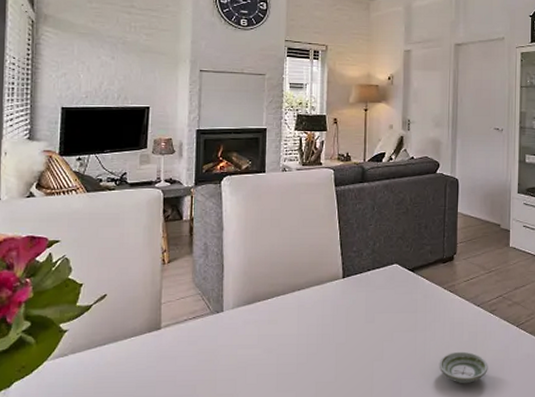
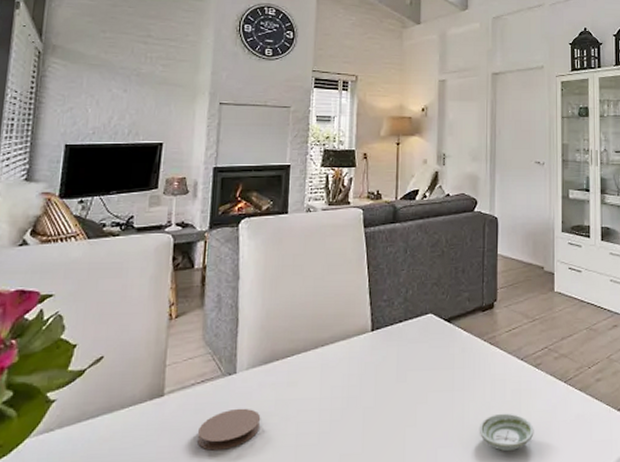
coaster: none [192,341,246,376] -> present [198,408,261,451]

